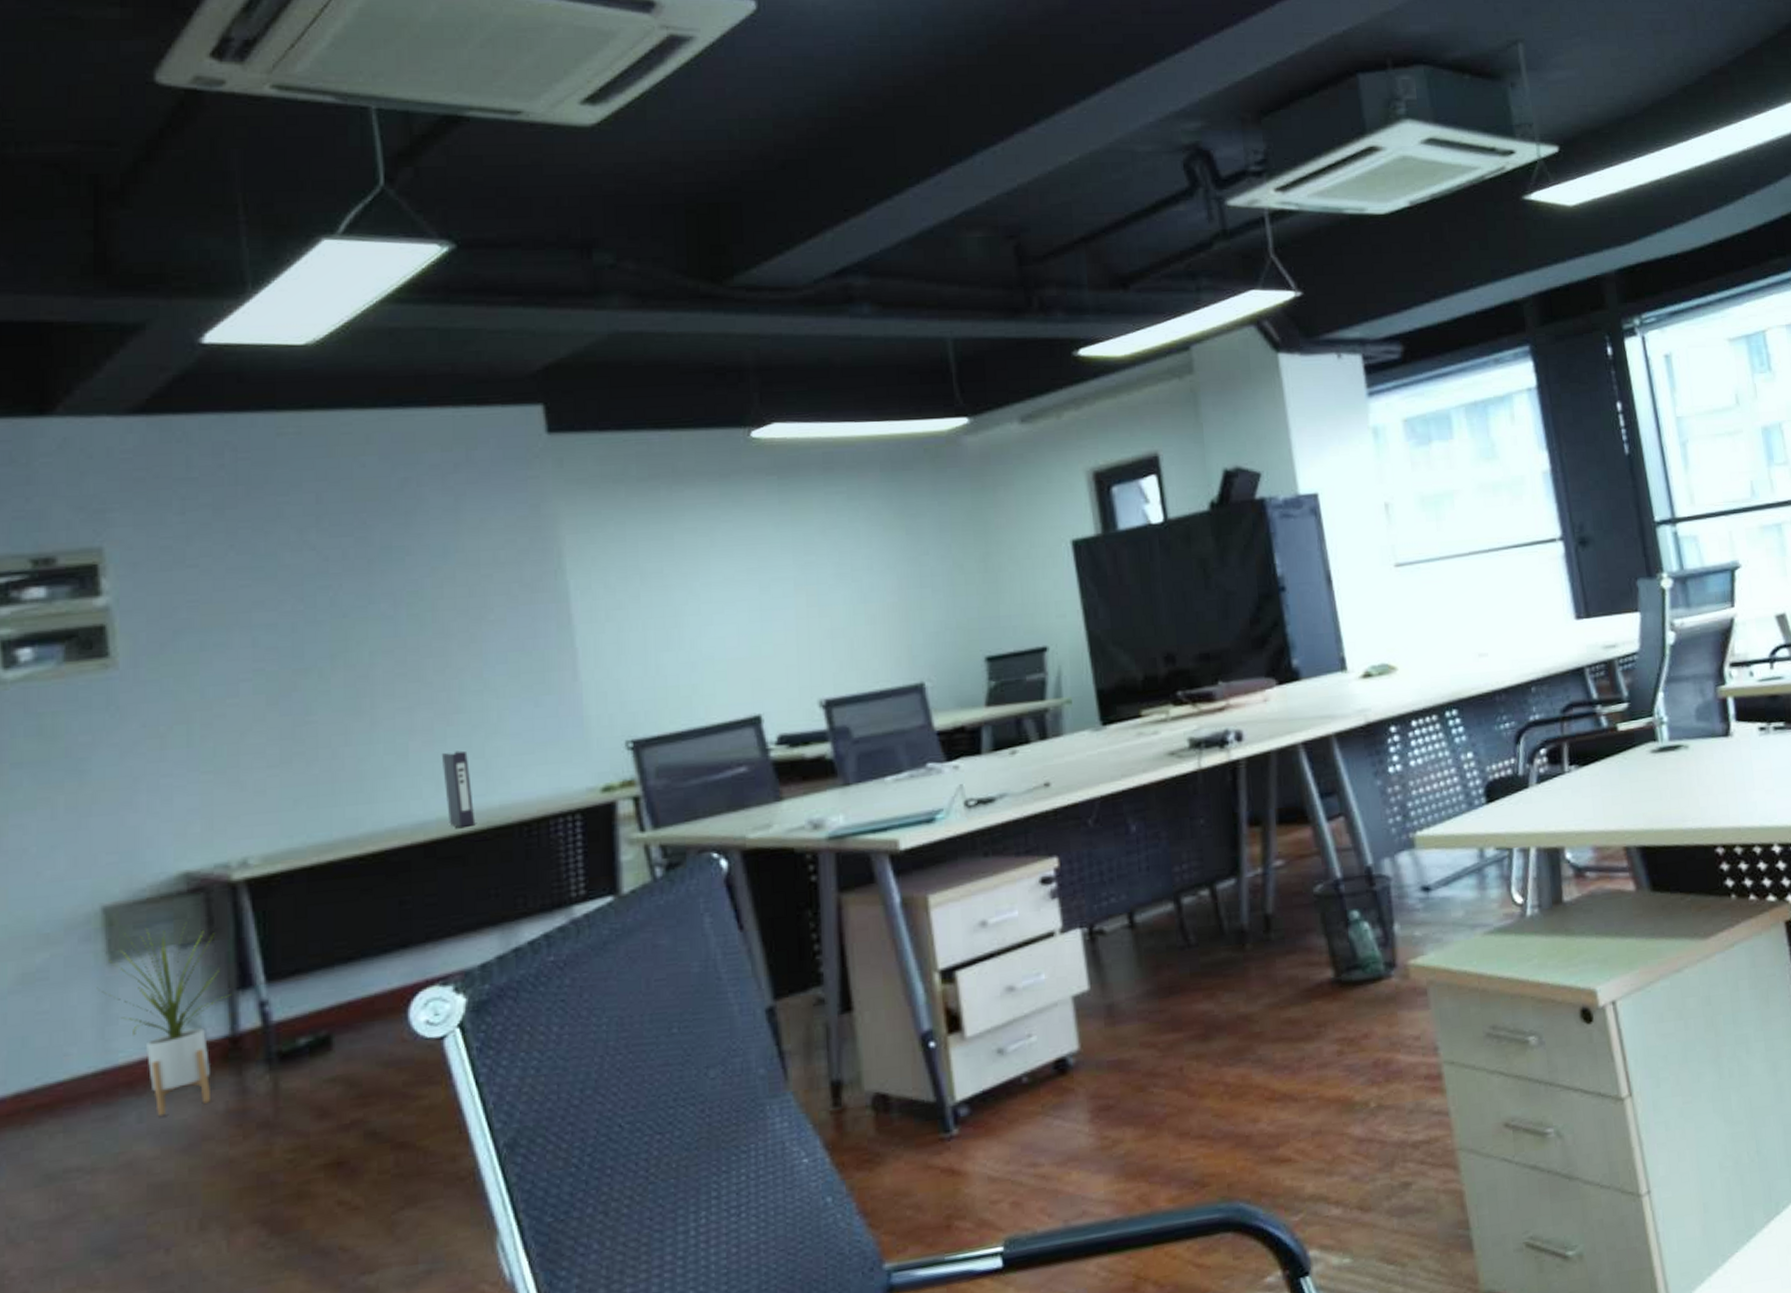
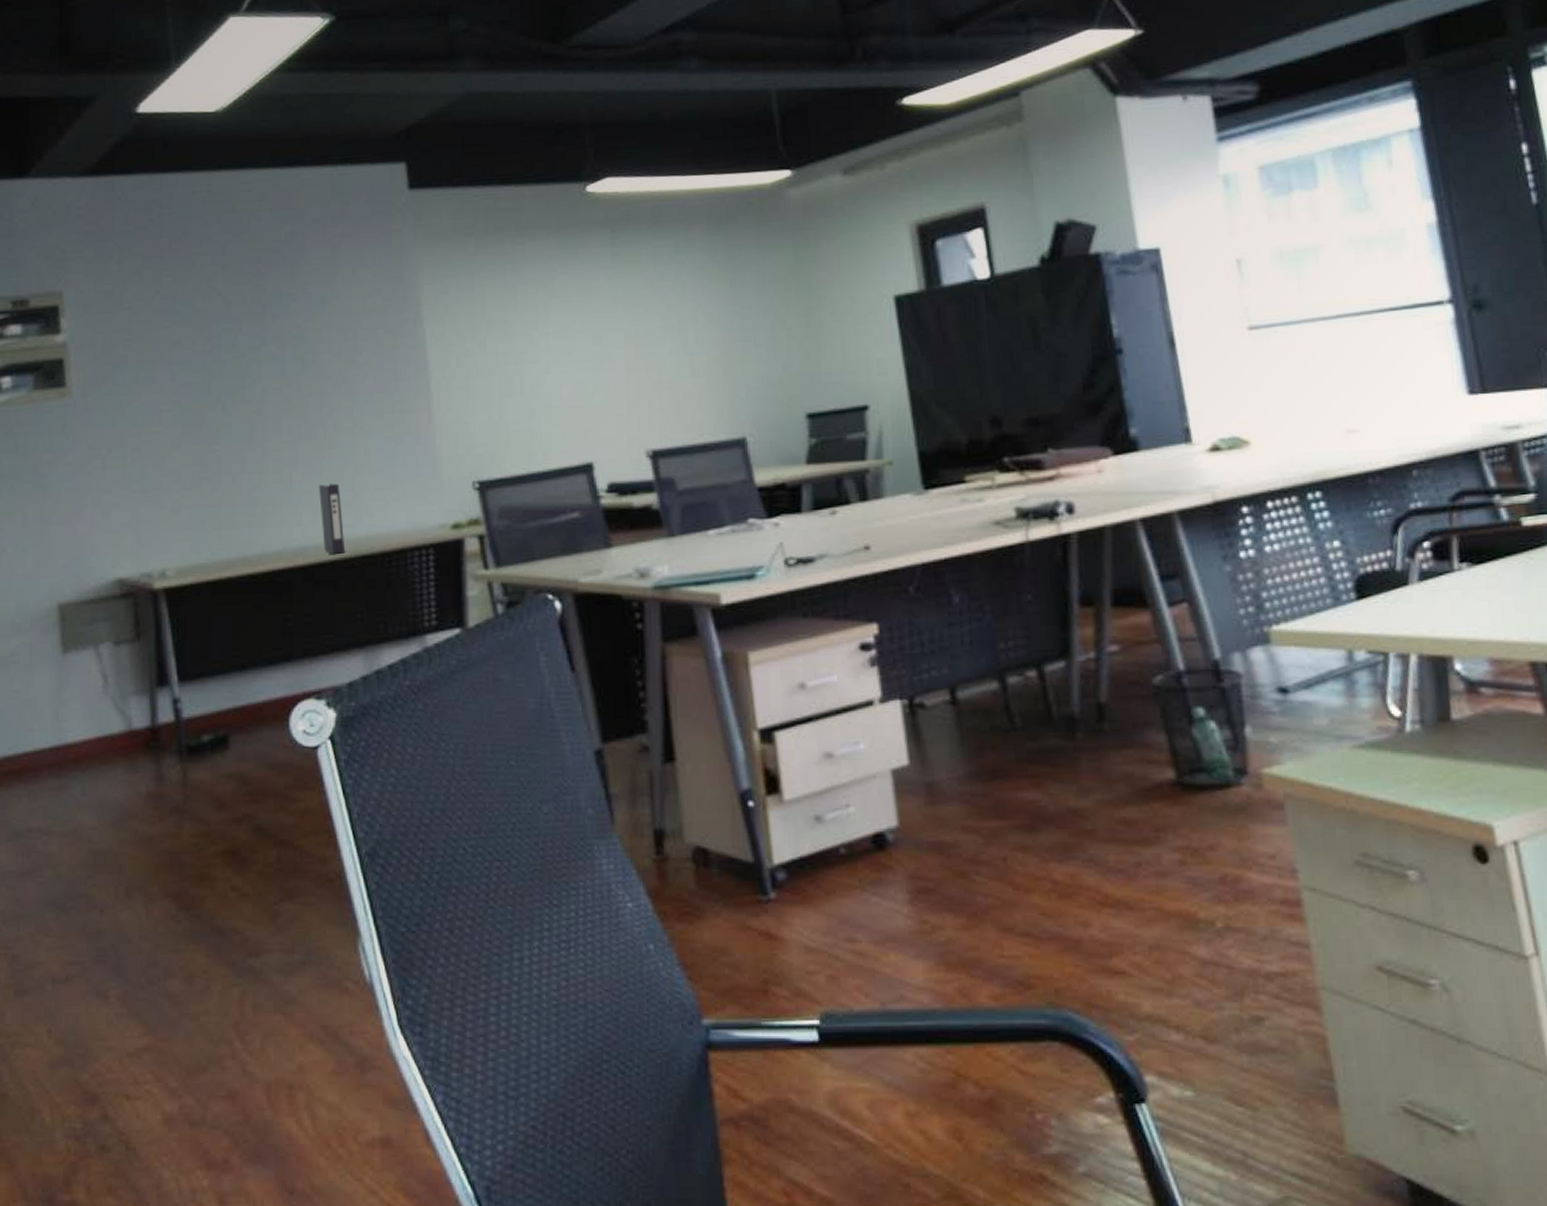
house plant: present [96,922,231,1117] -> none [53,622,152,792]

